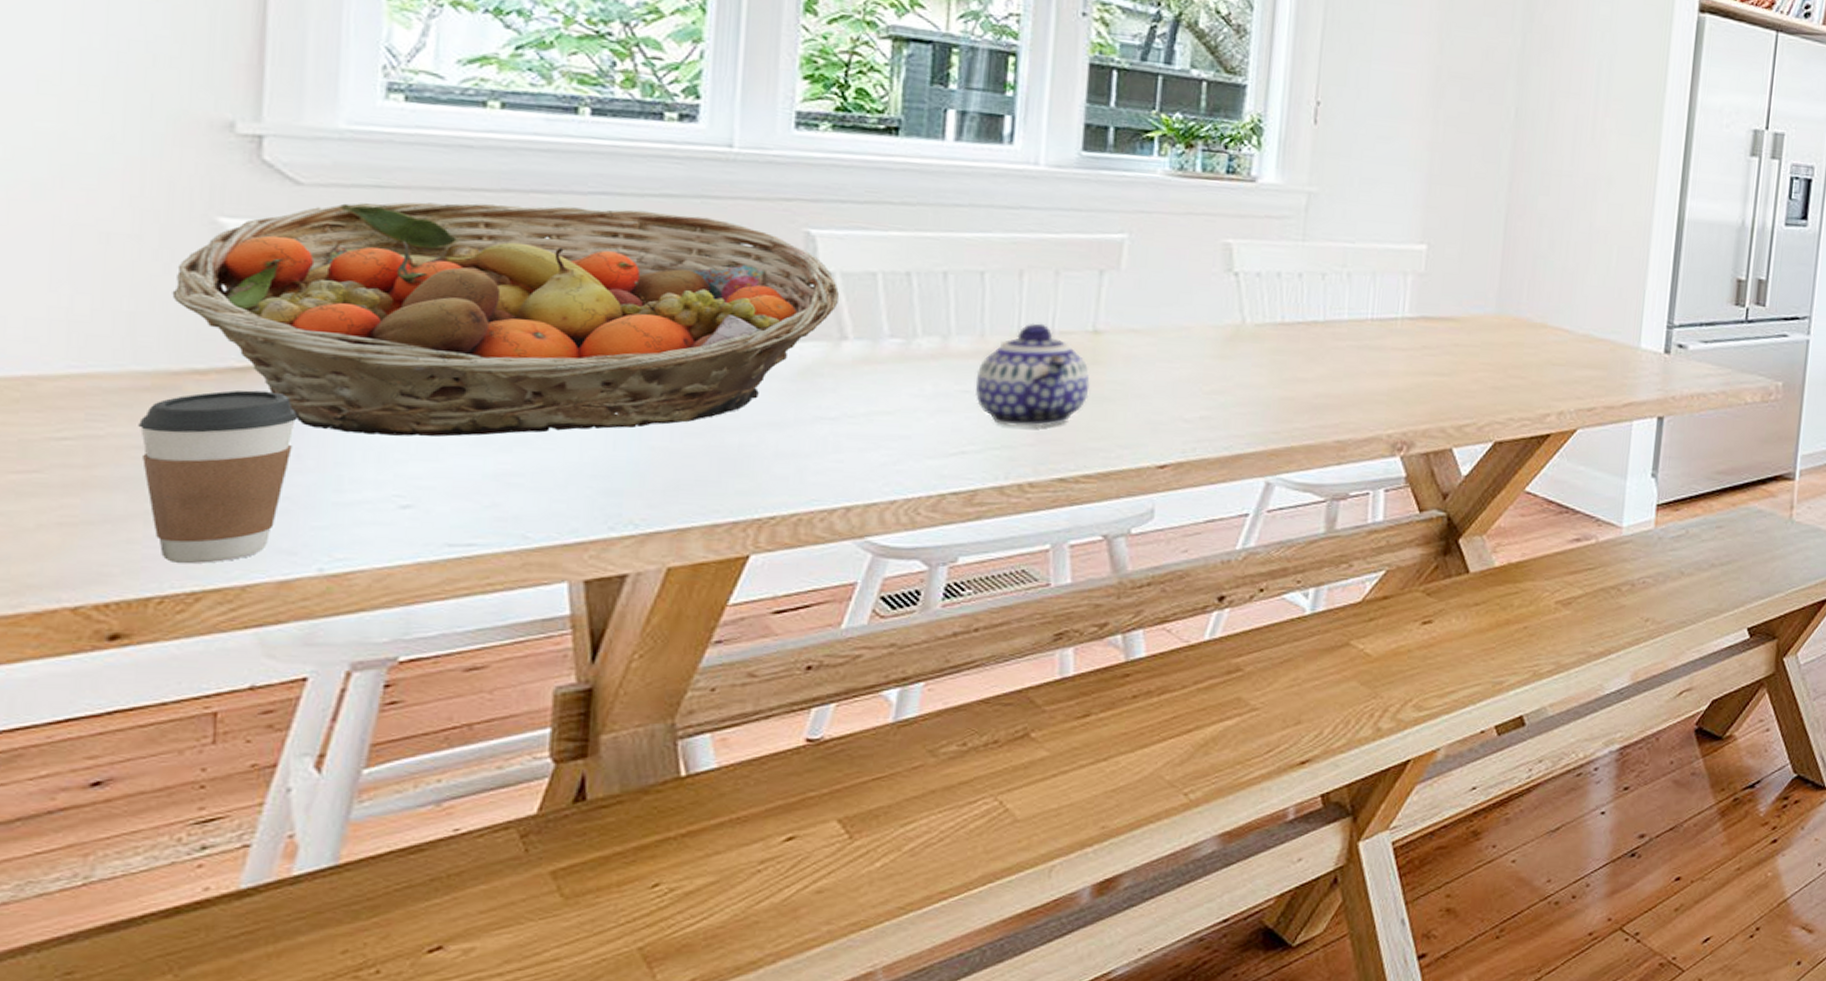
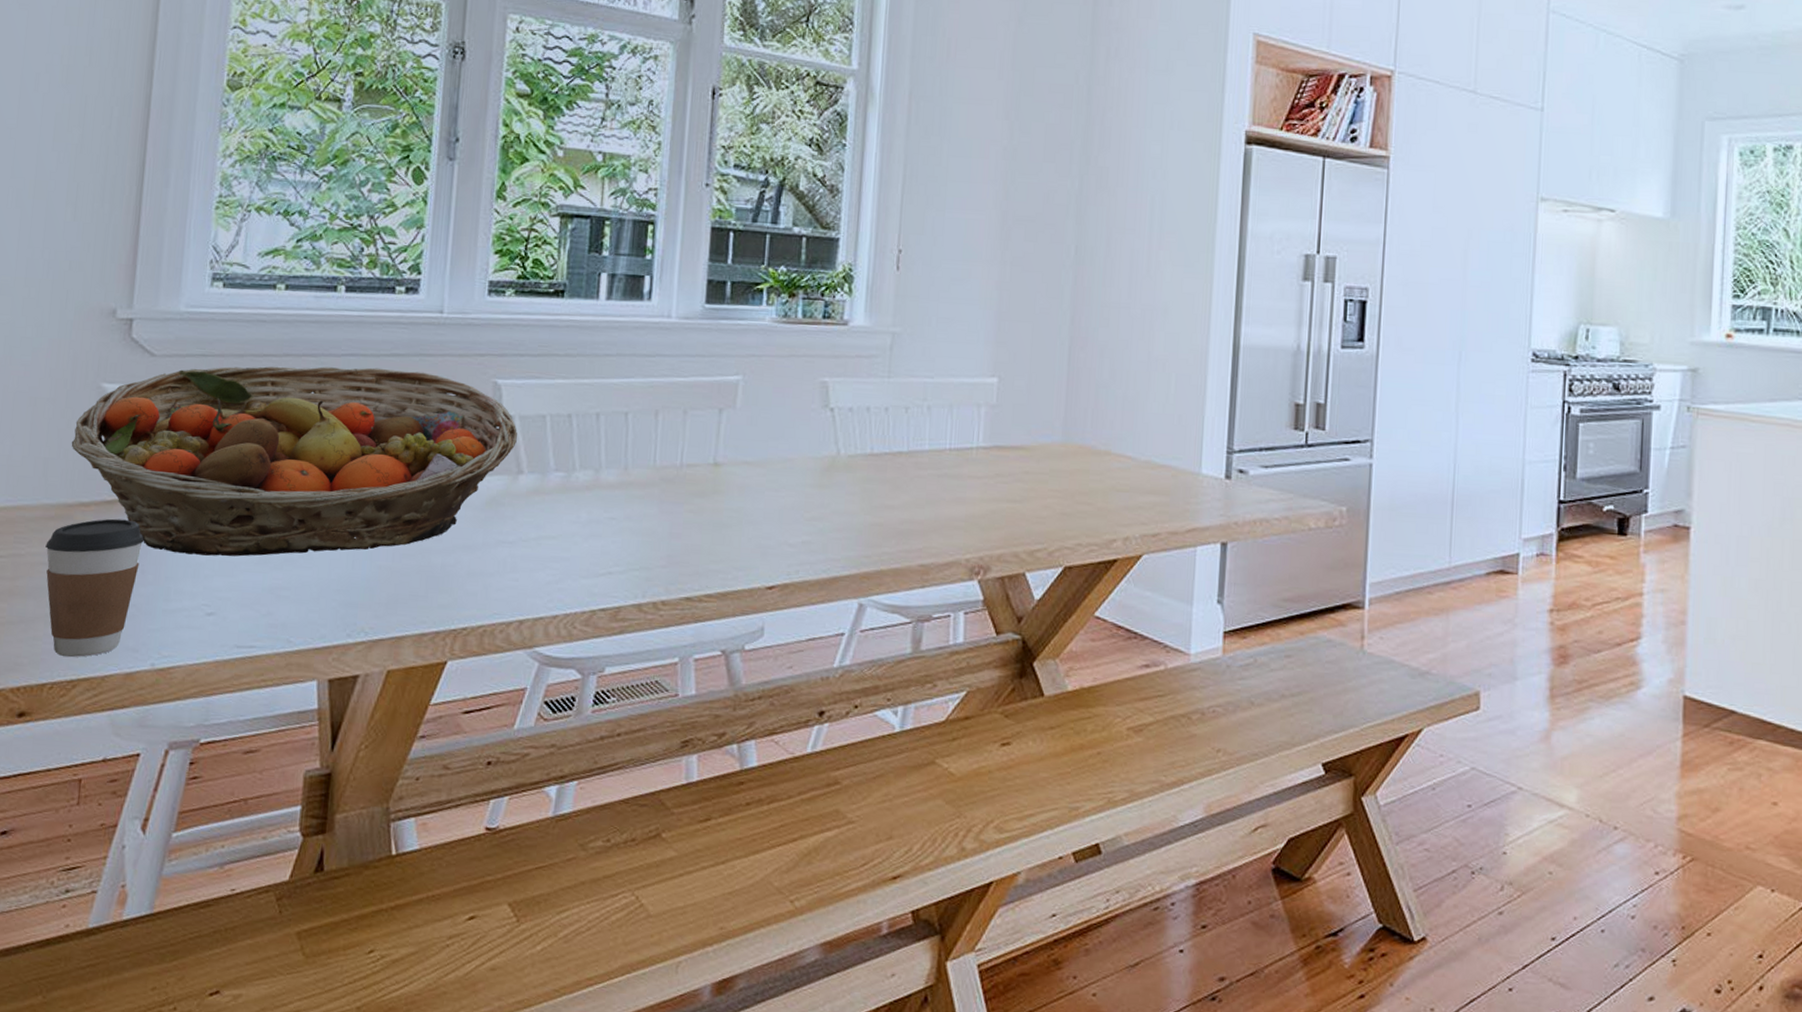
teapot: present [975,323,1090,428] -> none [620,457,711,551]

